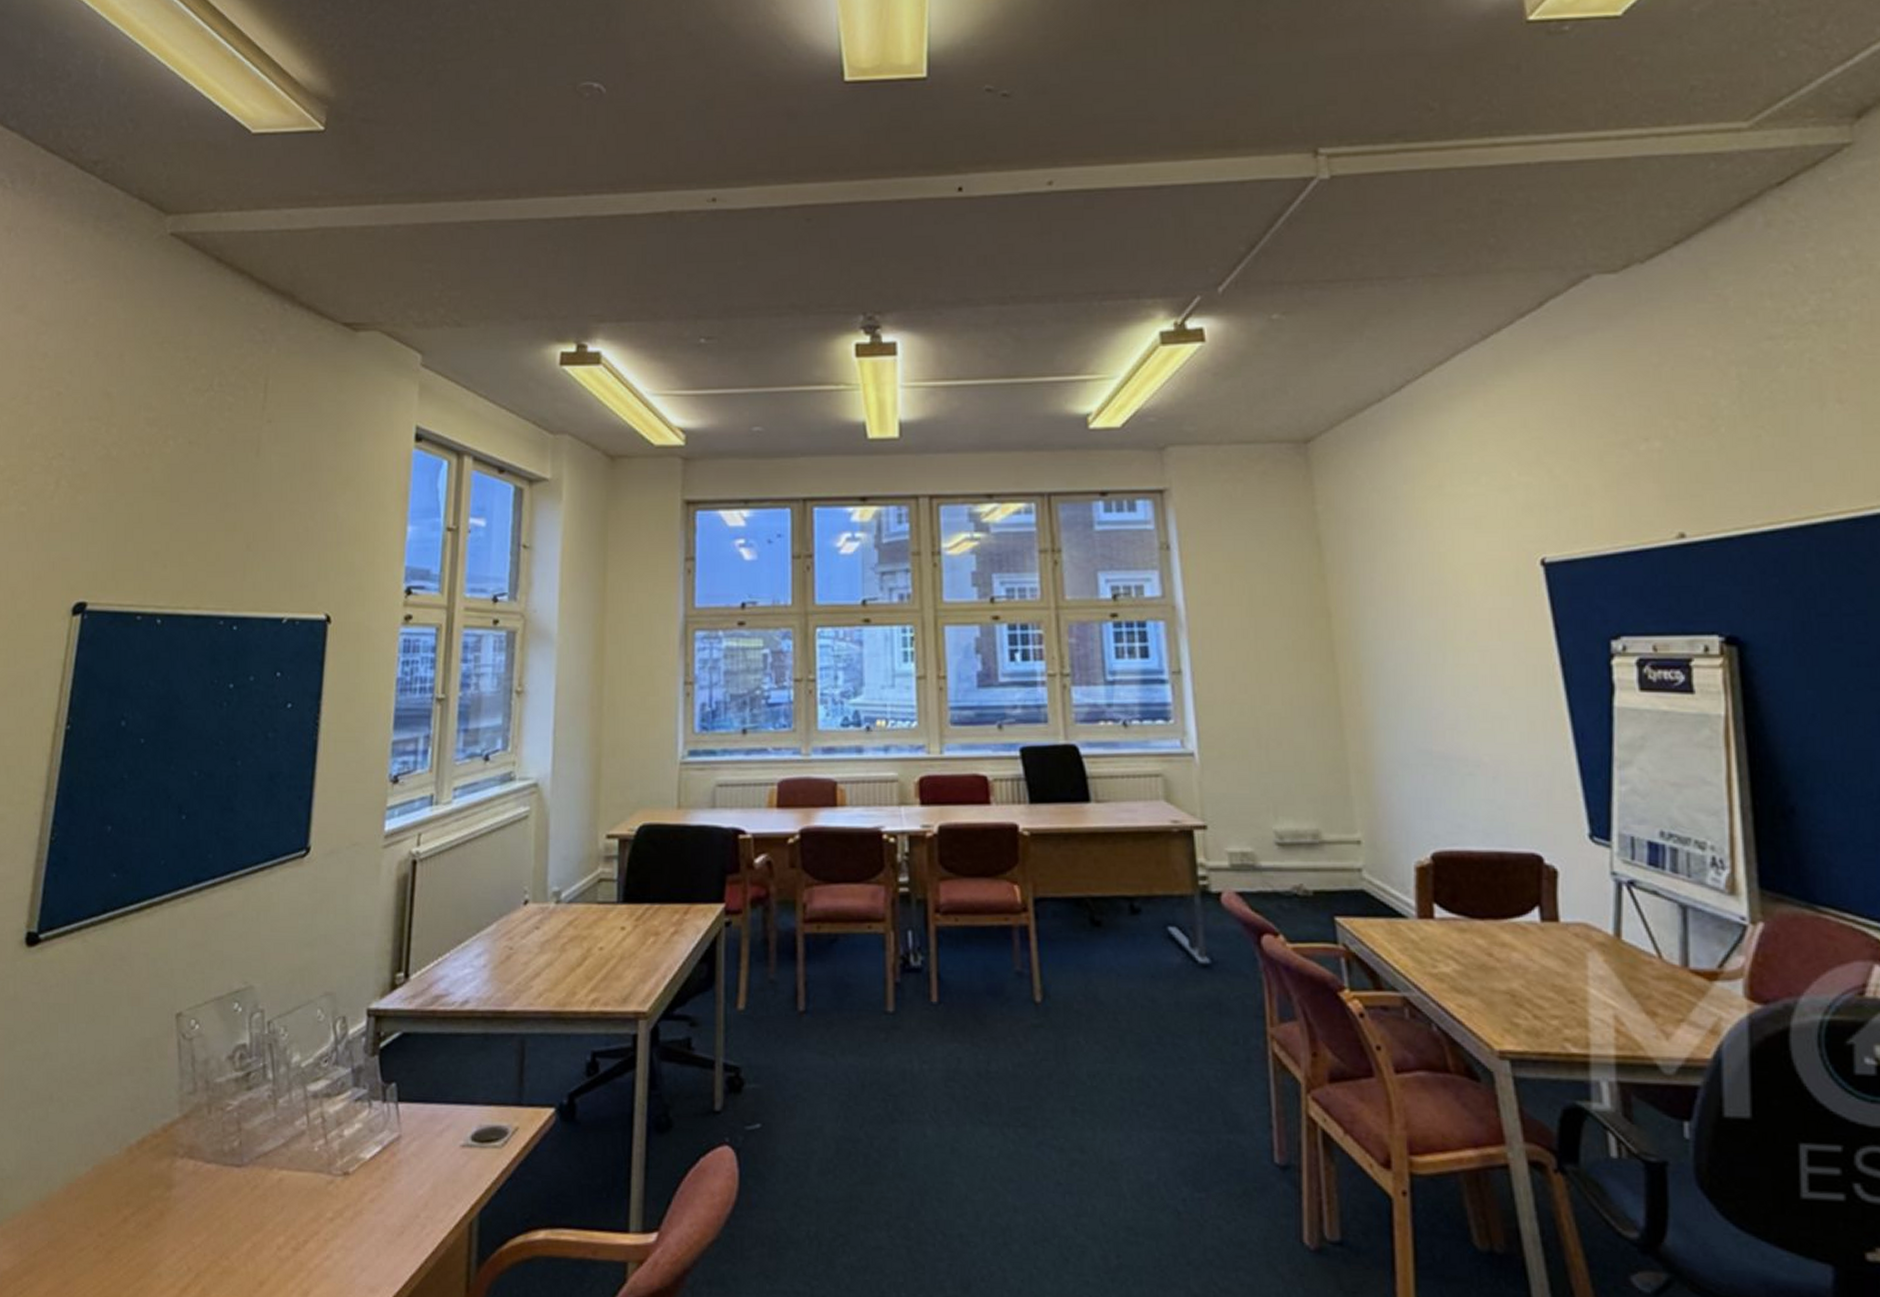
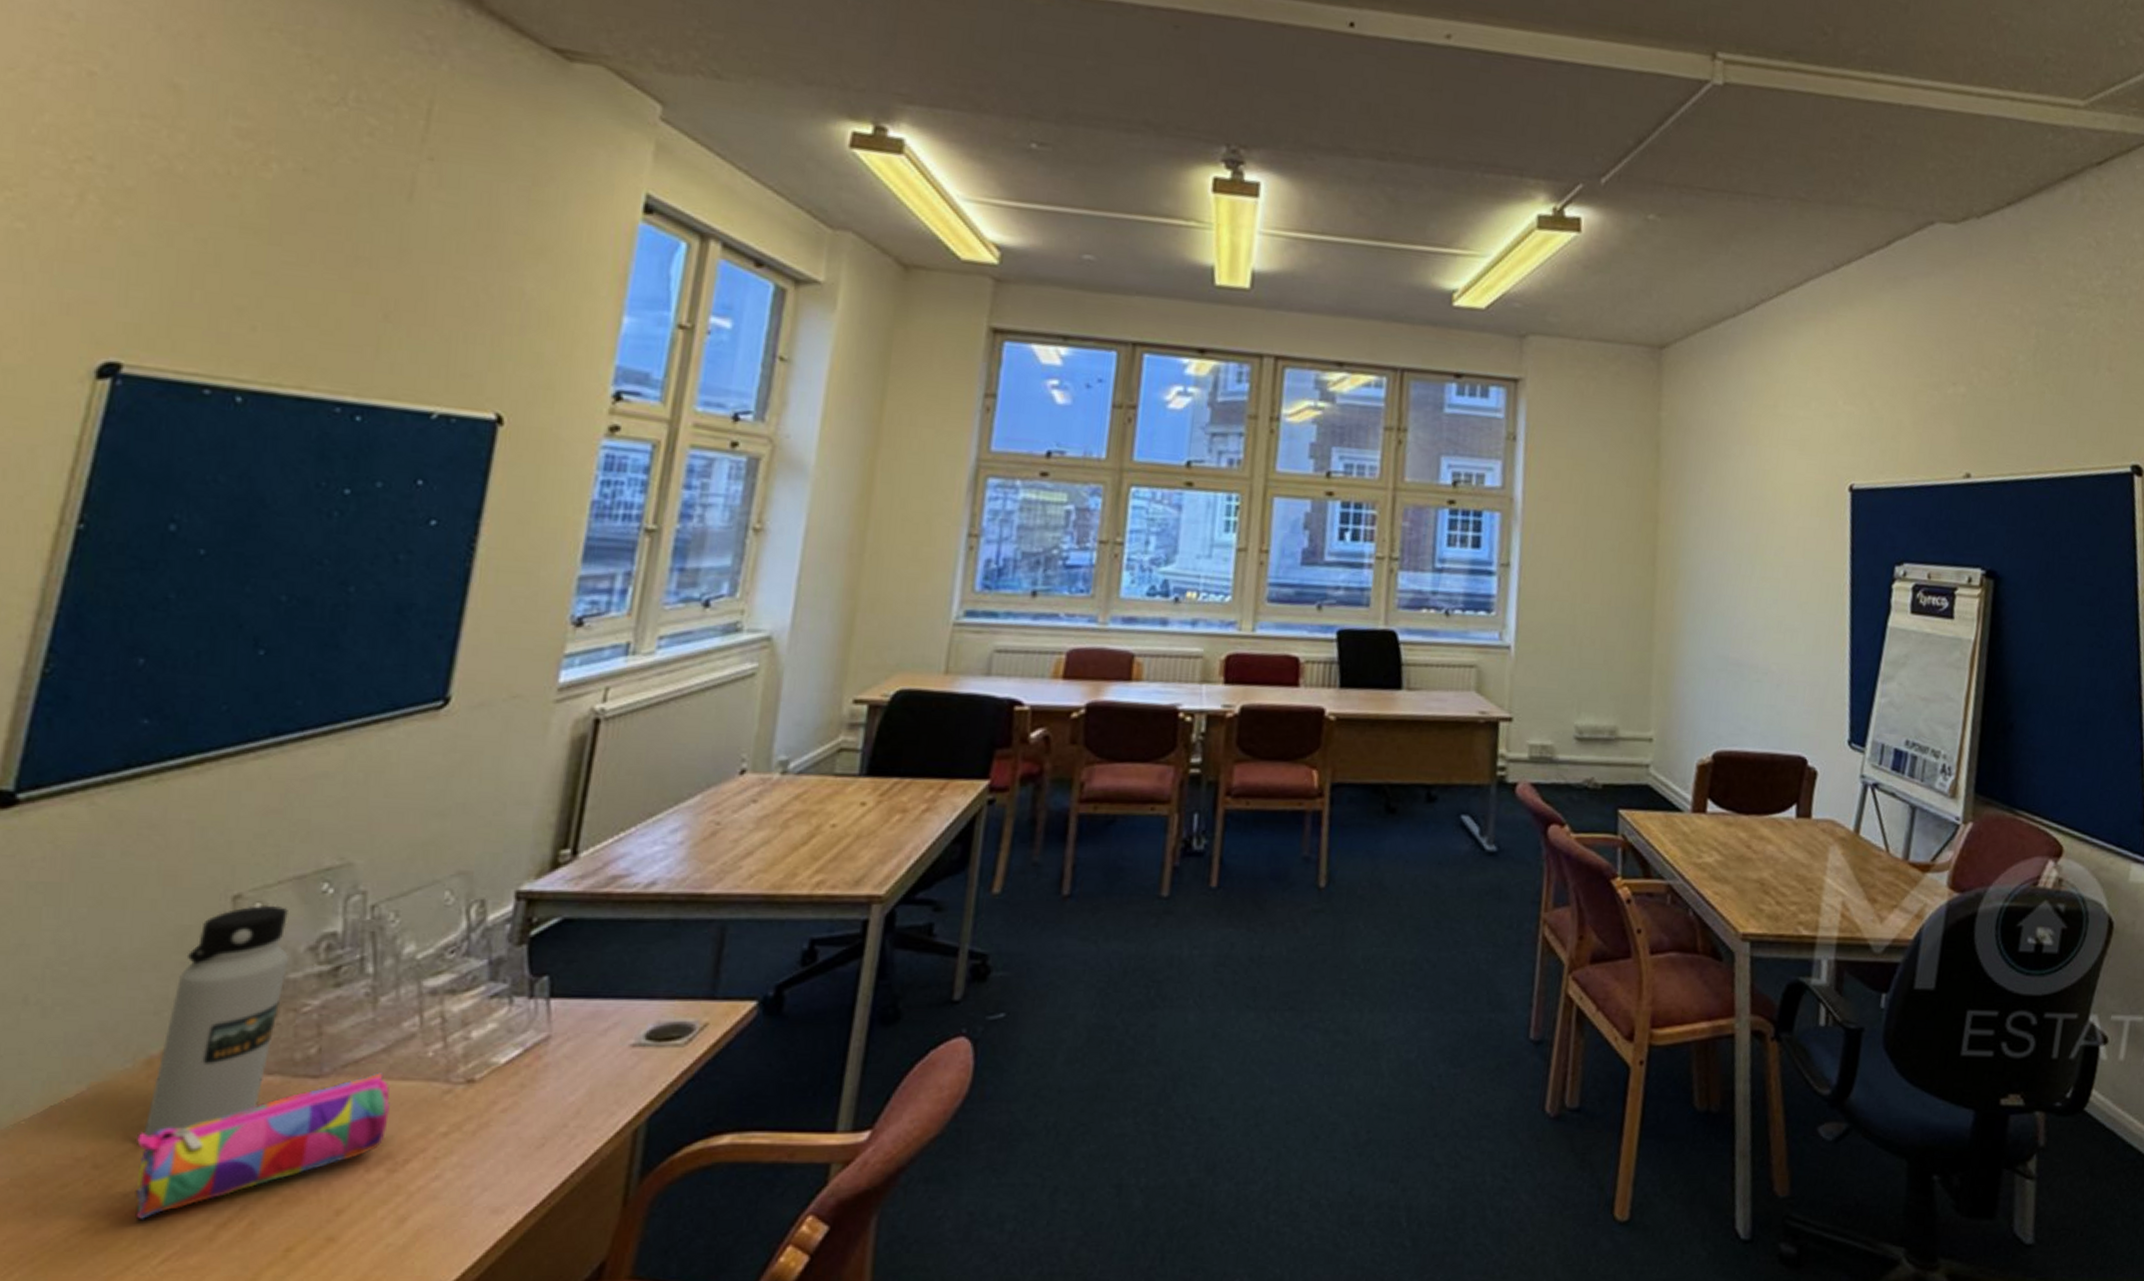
pencil case: none [125,1164,292,1282] -> present [135,1072,392,1220]
water bottle: none [130,1021,216,1212] -> present [145,905,290,1137]

